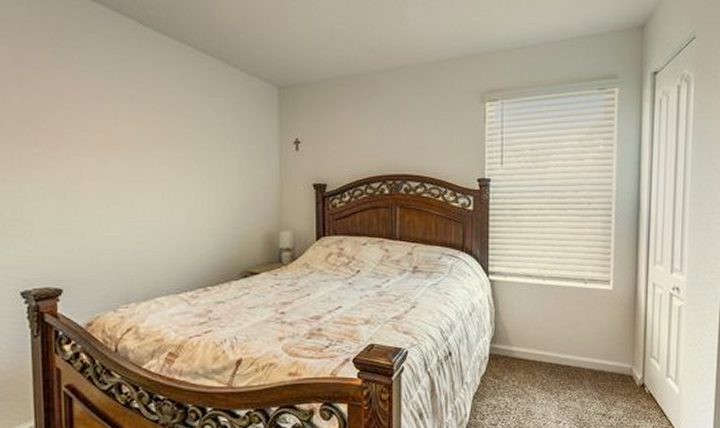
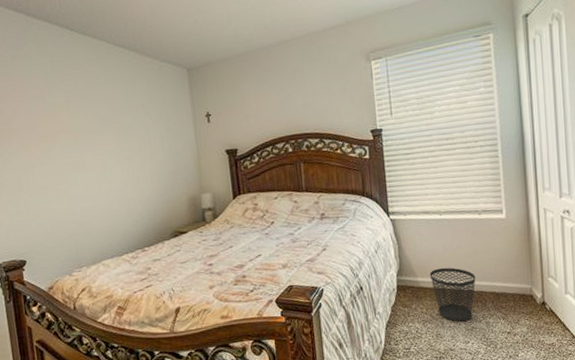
wastebasket: none [526,338,575,399] -> present [429,267,476,322]

